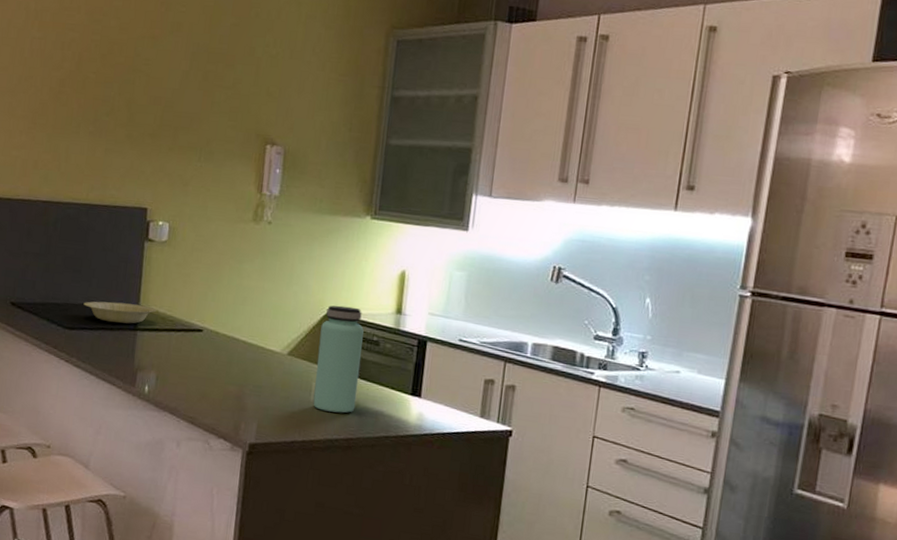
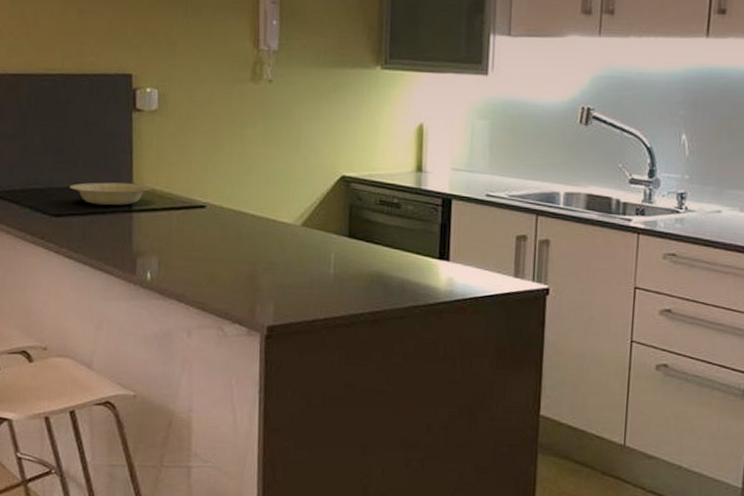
bottle: present [313,305,364,413] -> none [333,167,383,285]

